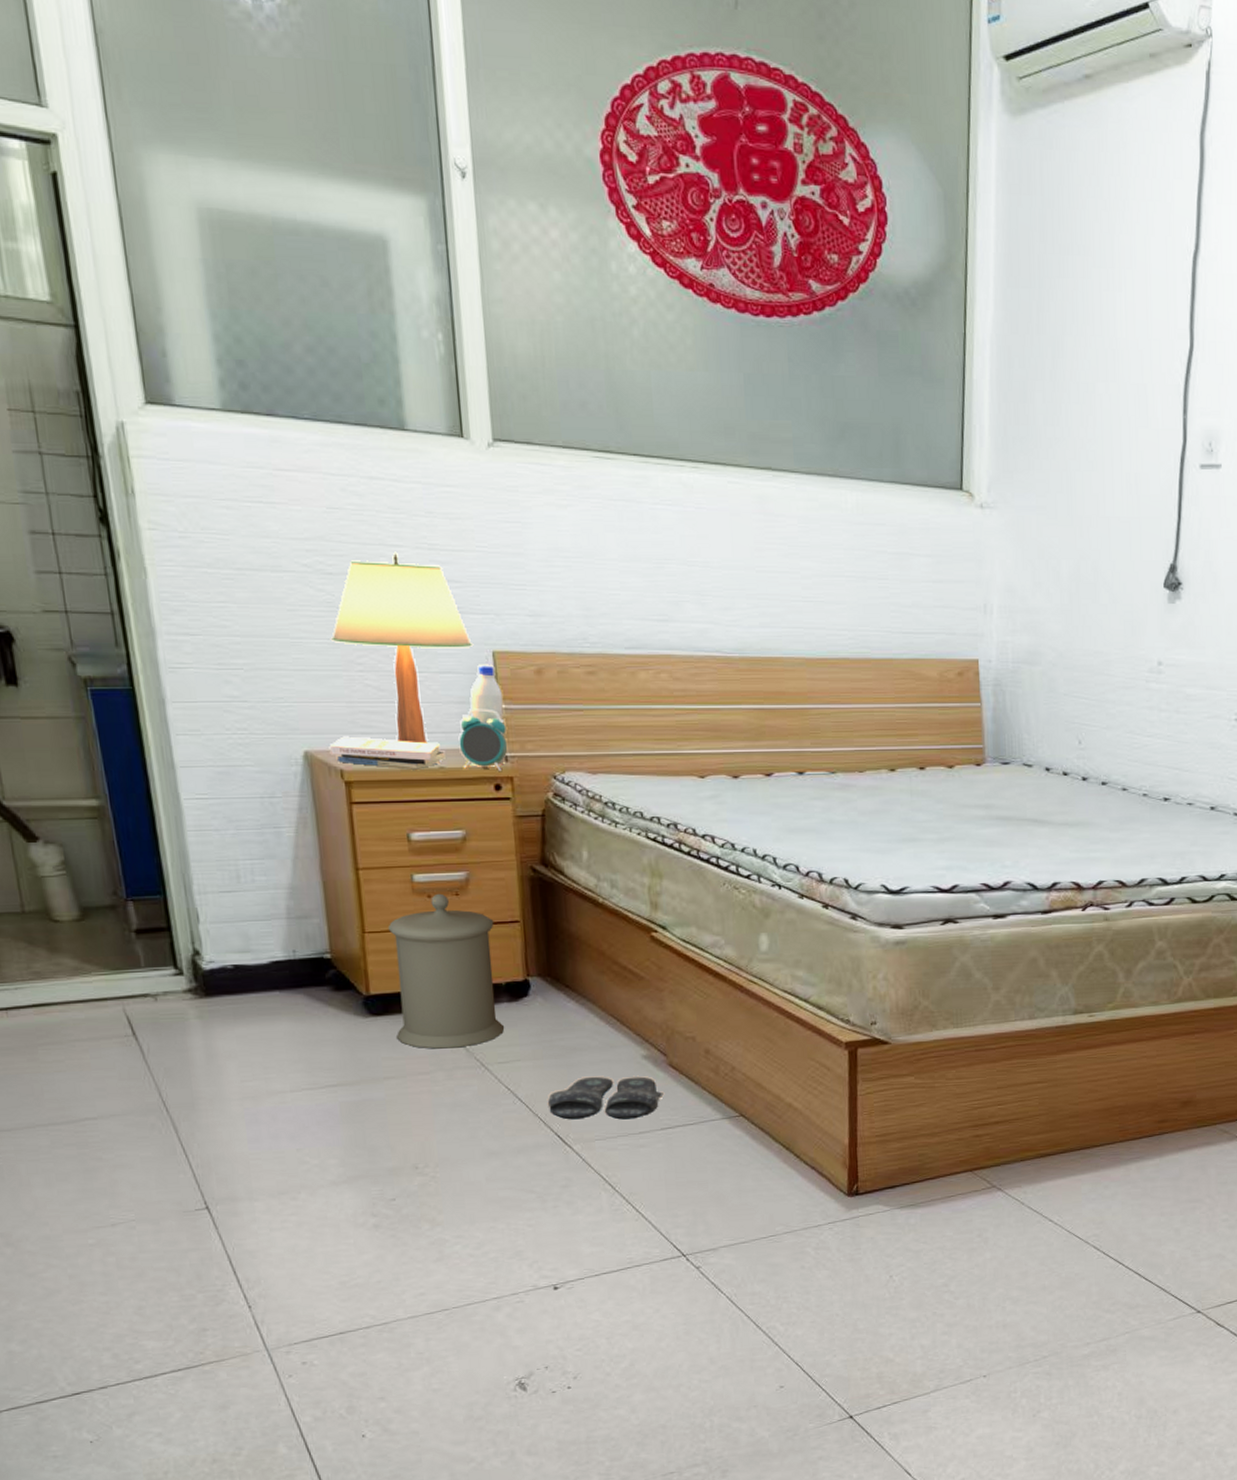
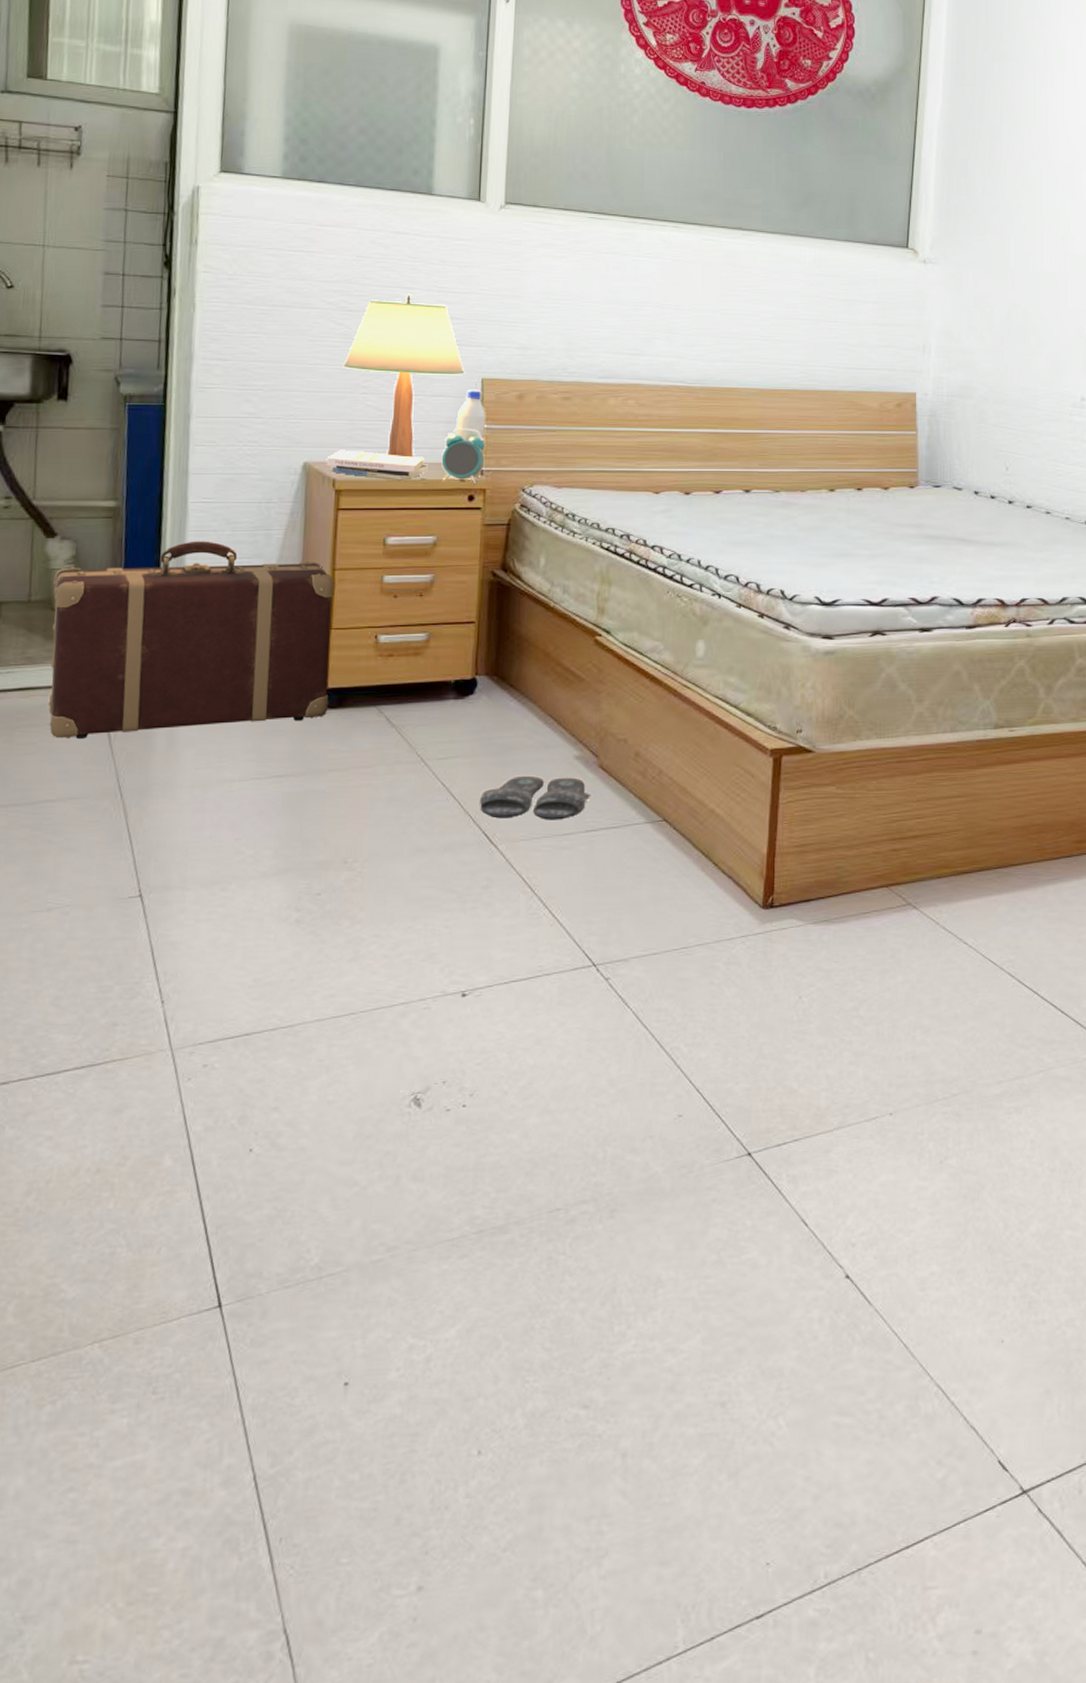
suitcase: none [45,841,374,1055] -> present [48,541,335,739]
trash bin: present [387,893,505,1049] -> none [346,594,451,743]

